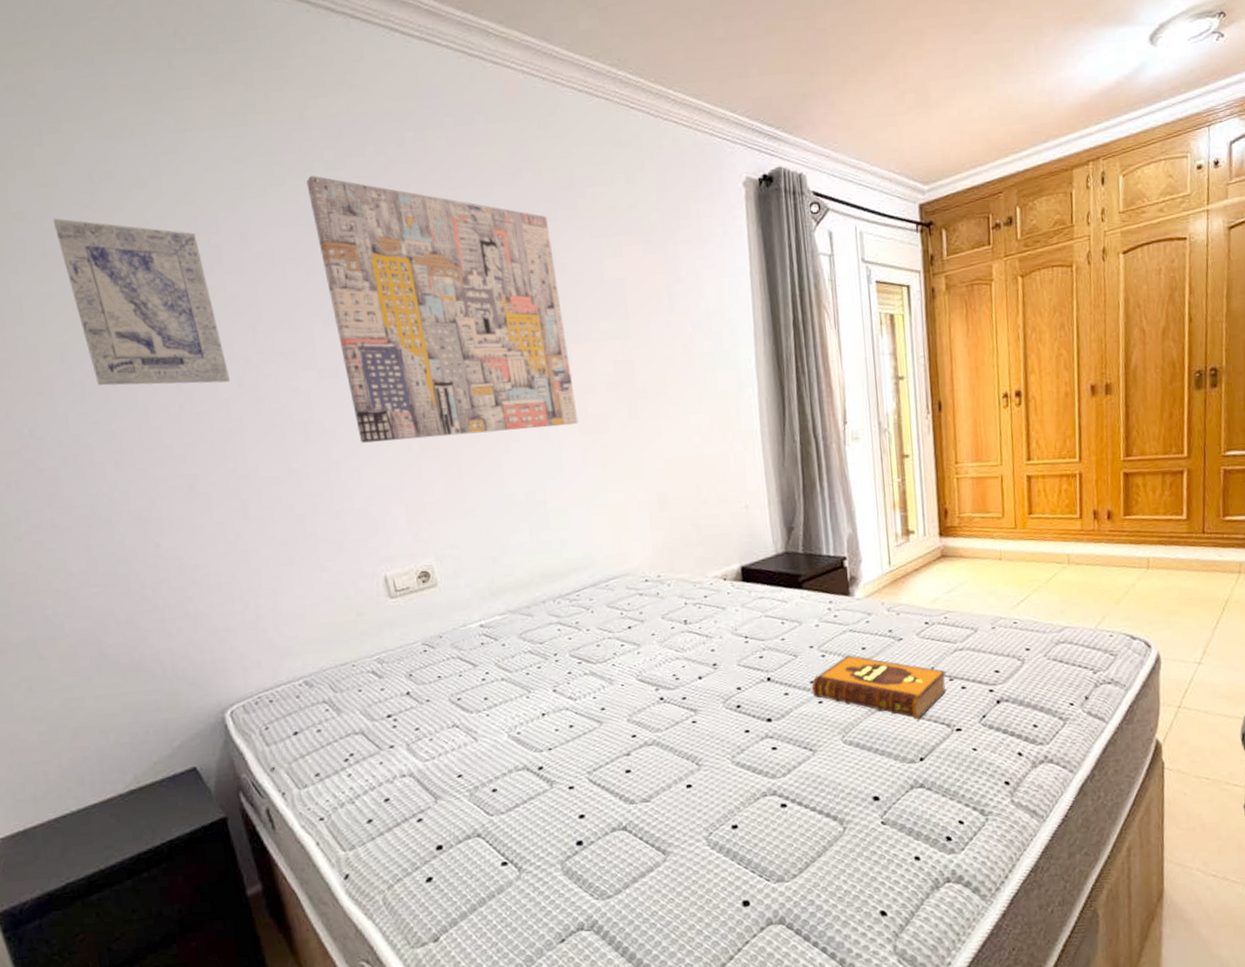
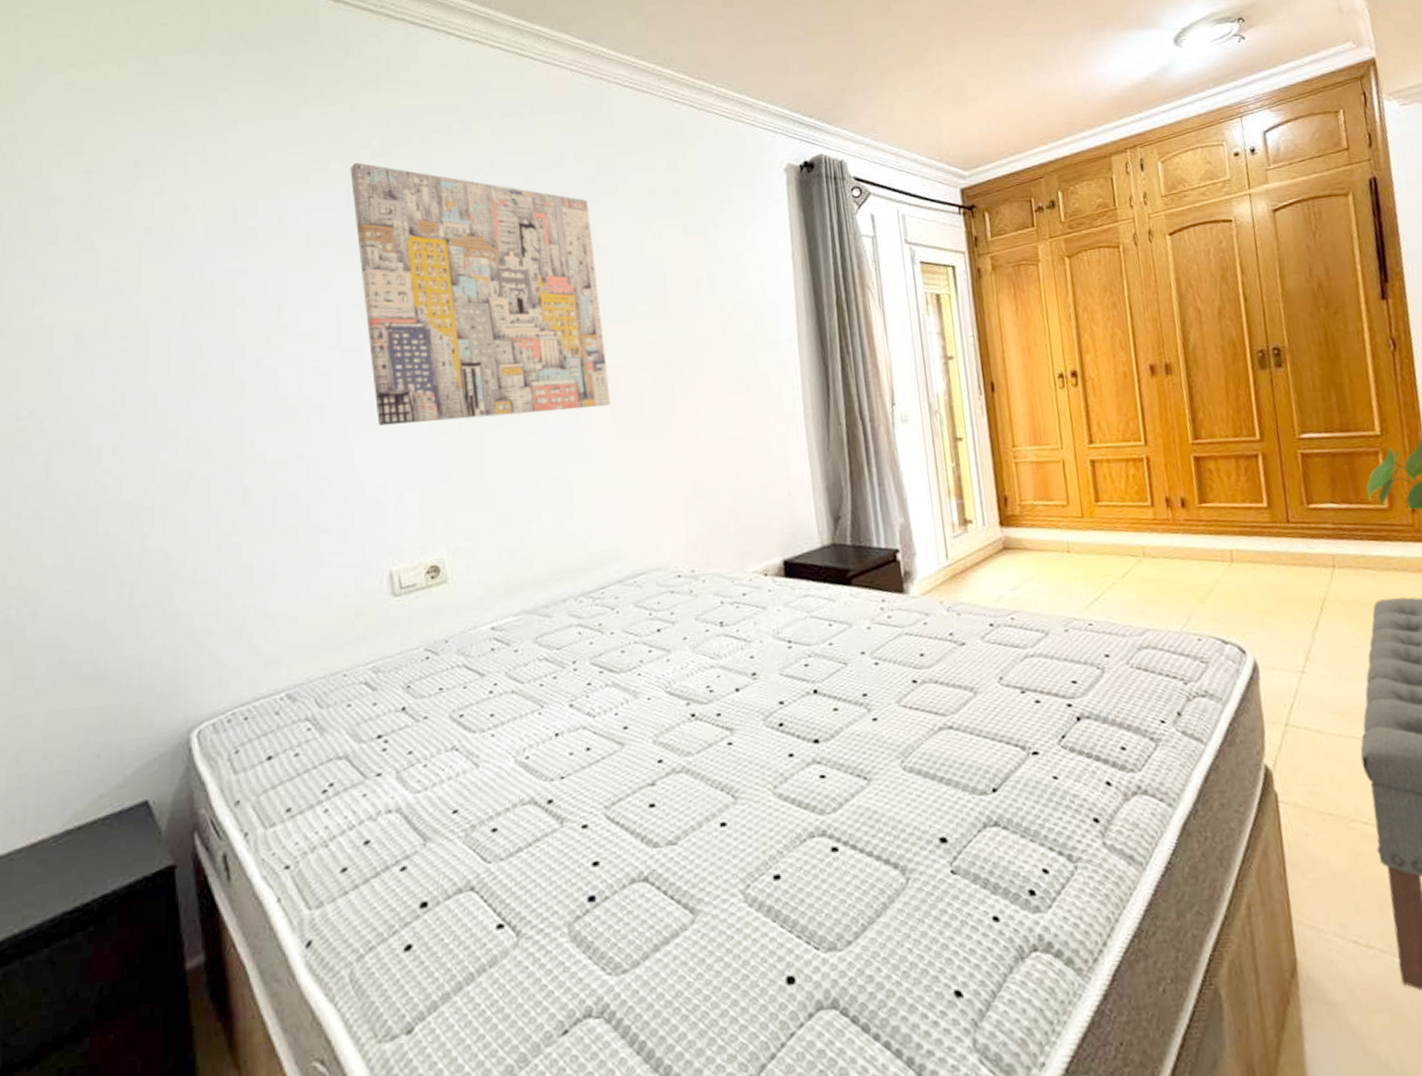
wall art: present [53,218,230,386] -> none [91,202,248,366]
hardback book: present [811,655,947,720] -> none [864,662,1019,741]

